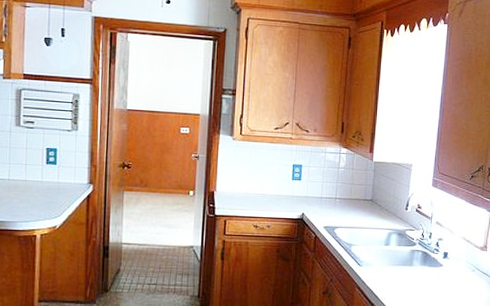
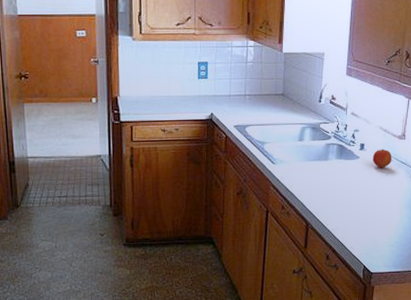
apple: none [455,258,474,277] -> present [372,148,392,168]

